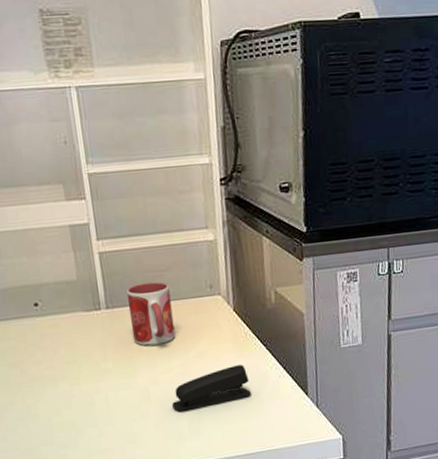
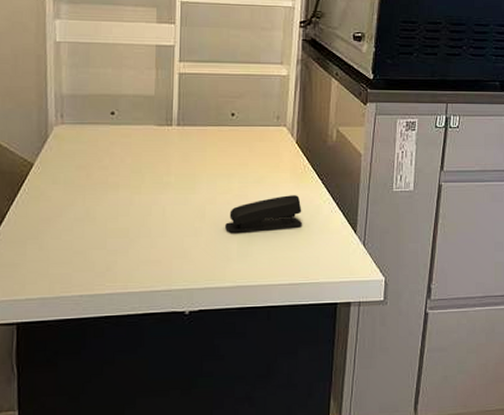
mug: present [126,282,176,346] -> none [198,107,239,165]

